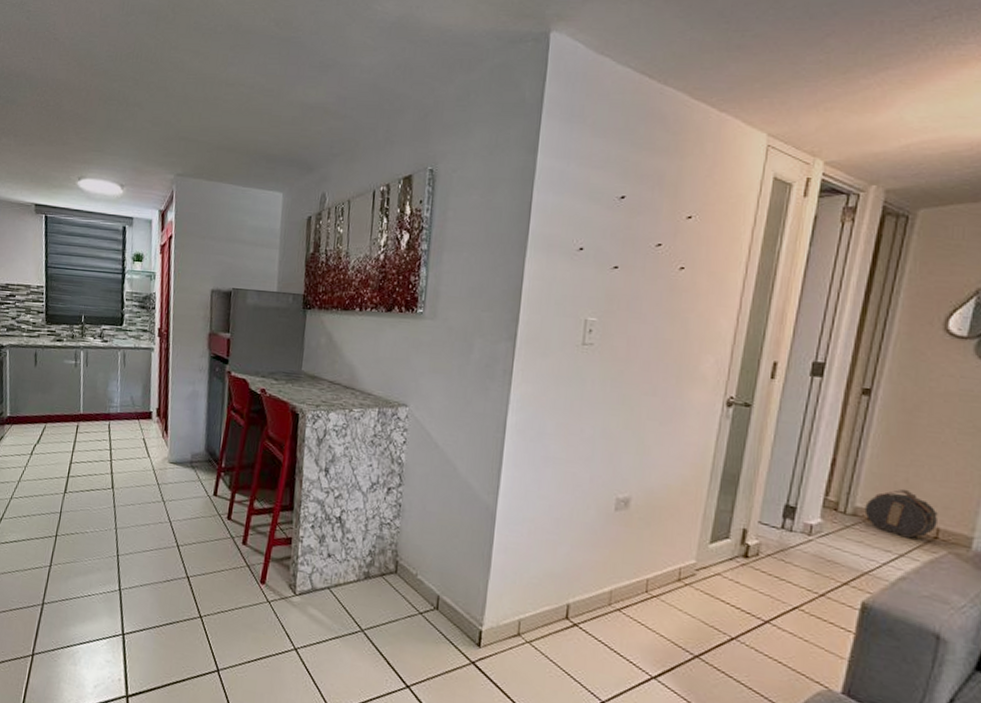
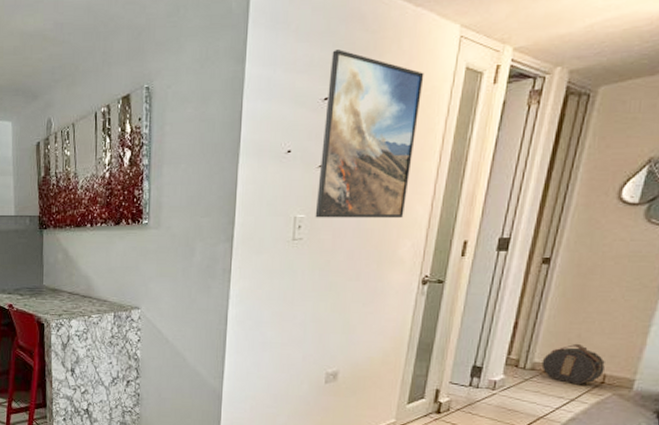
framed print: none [608,148,729,331] -> present [315,50,424,219]

